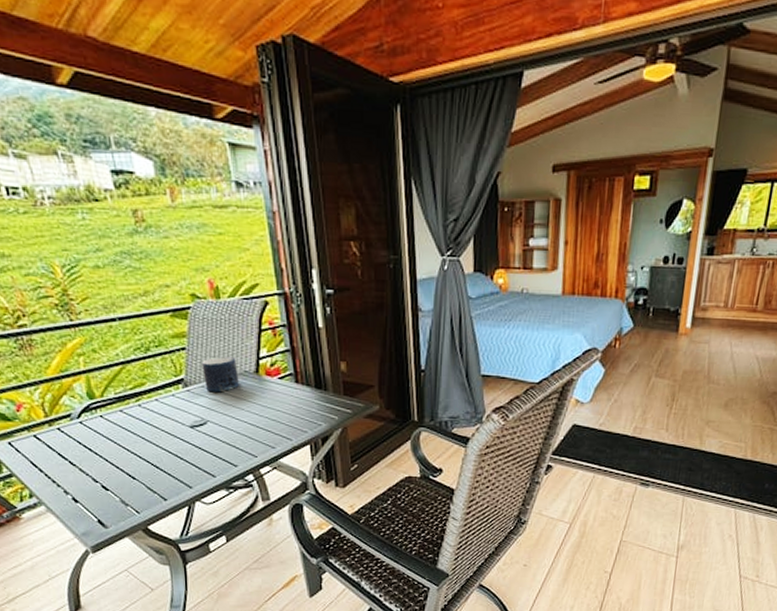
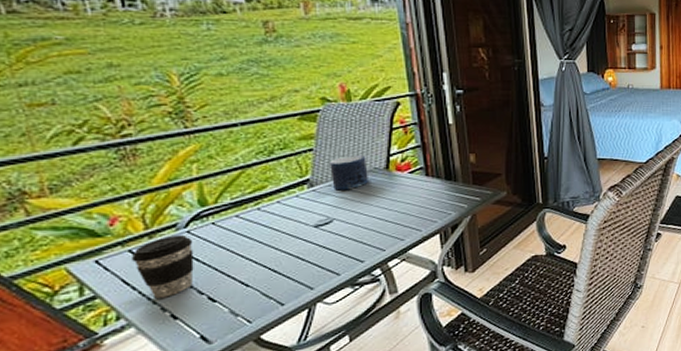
coffee cup: none [36,424,88,482] -> present [131,234,194,298]

